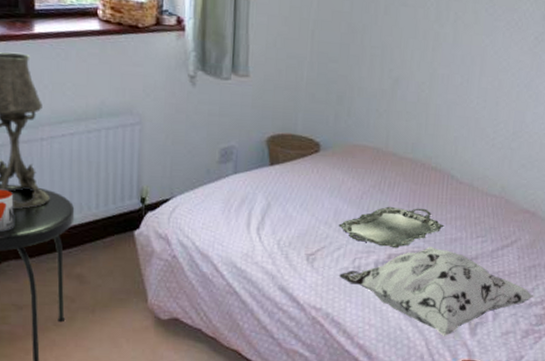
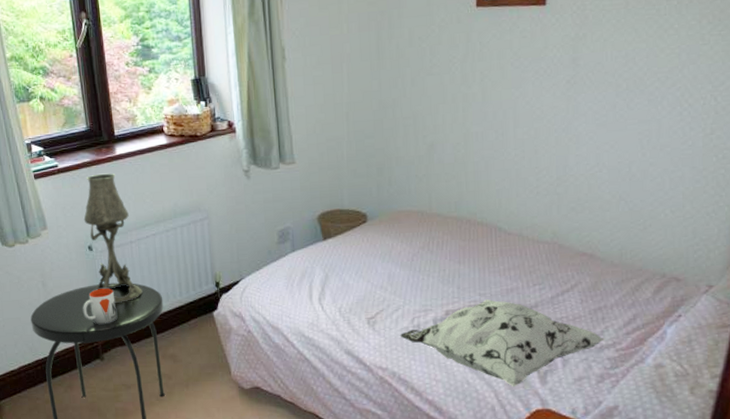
serving tray: present [338,206,444,249] -> none [393,263,498,305]

